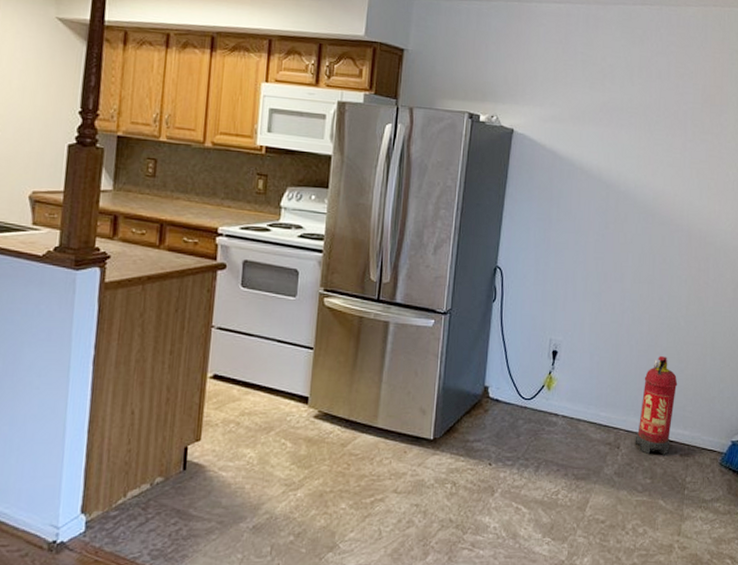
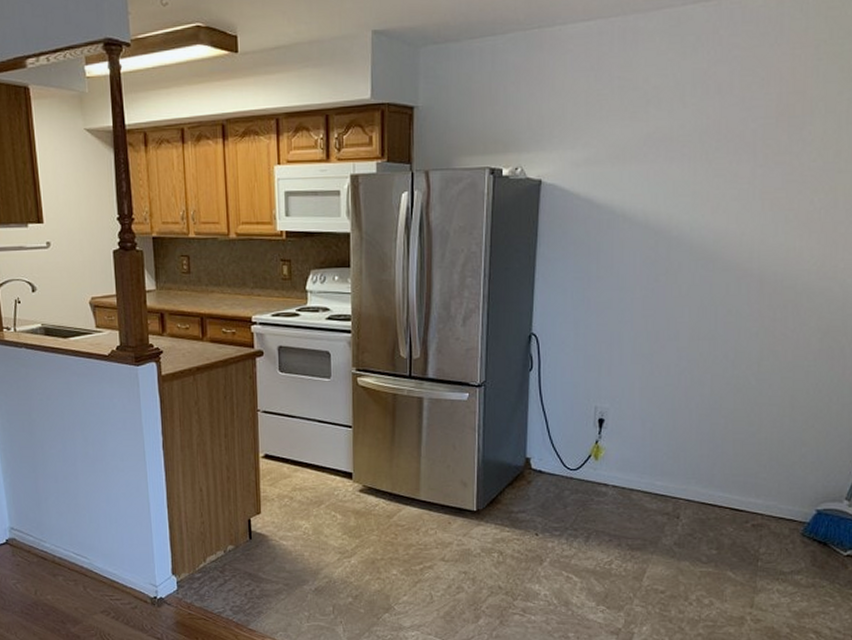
fire extinguisher: present [635,355,678,455] -> none [697,418,748,525]

